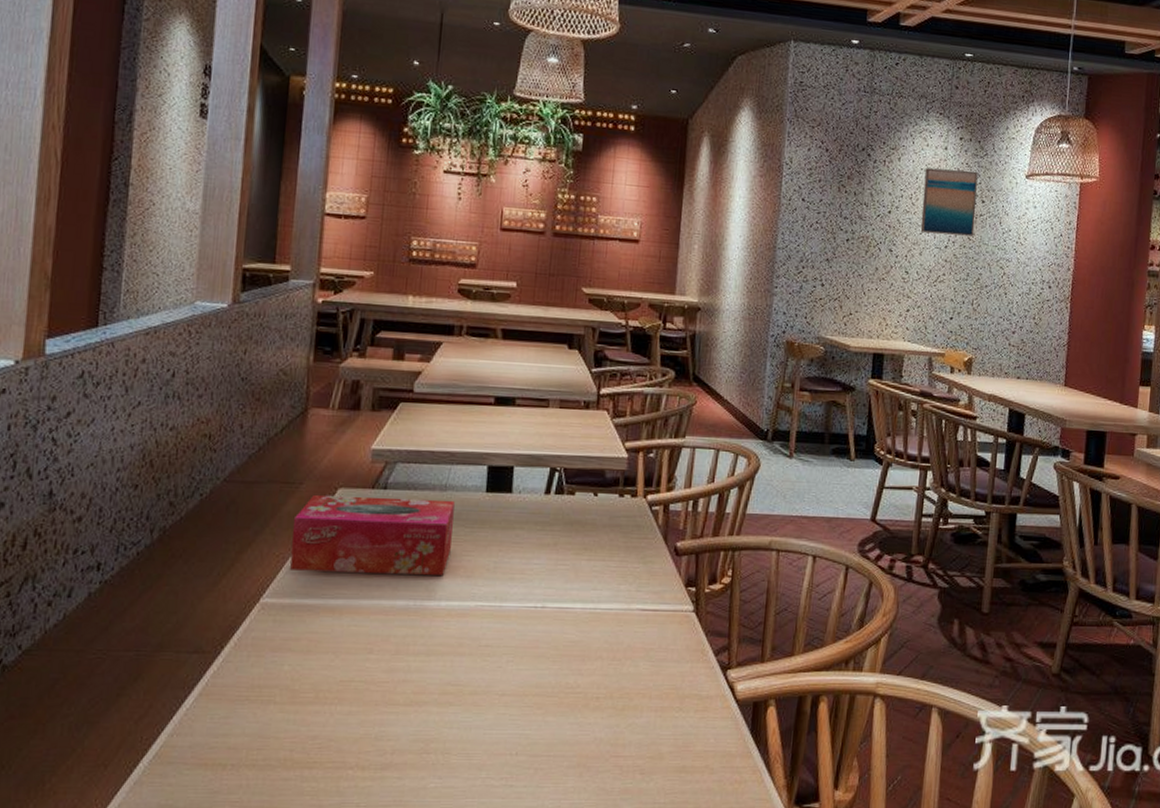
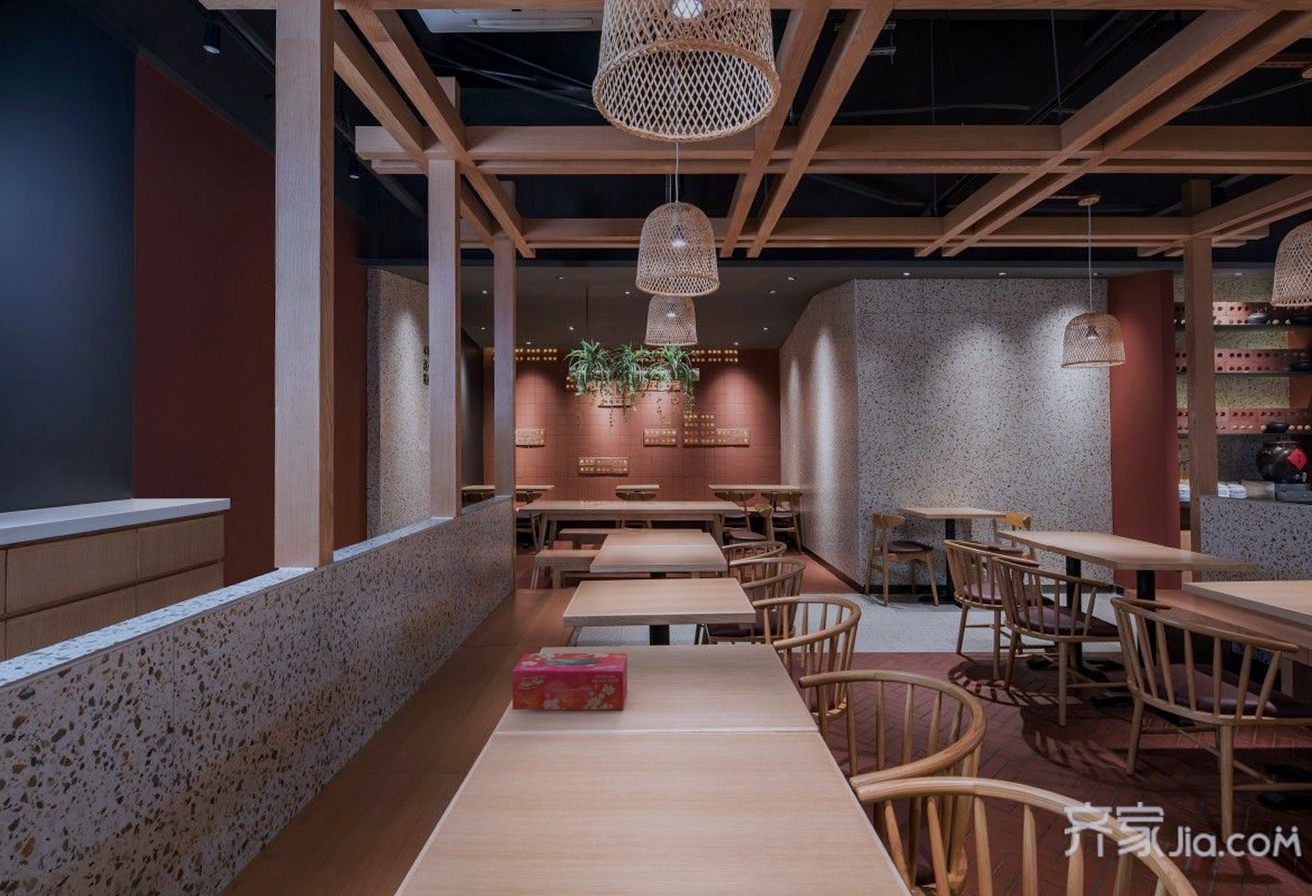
wall art: present [920,167,978,237] -> none [975,366,1021,420]

